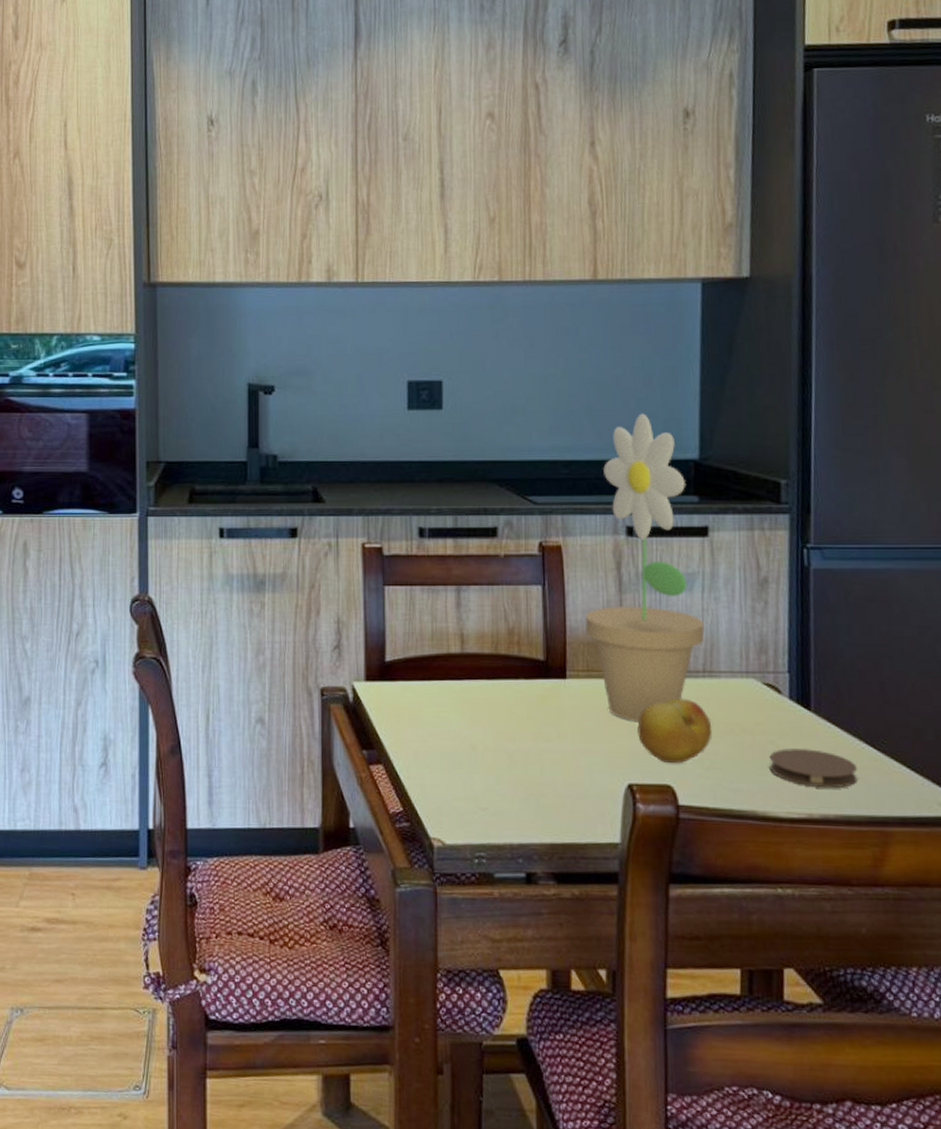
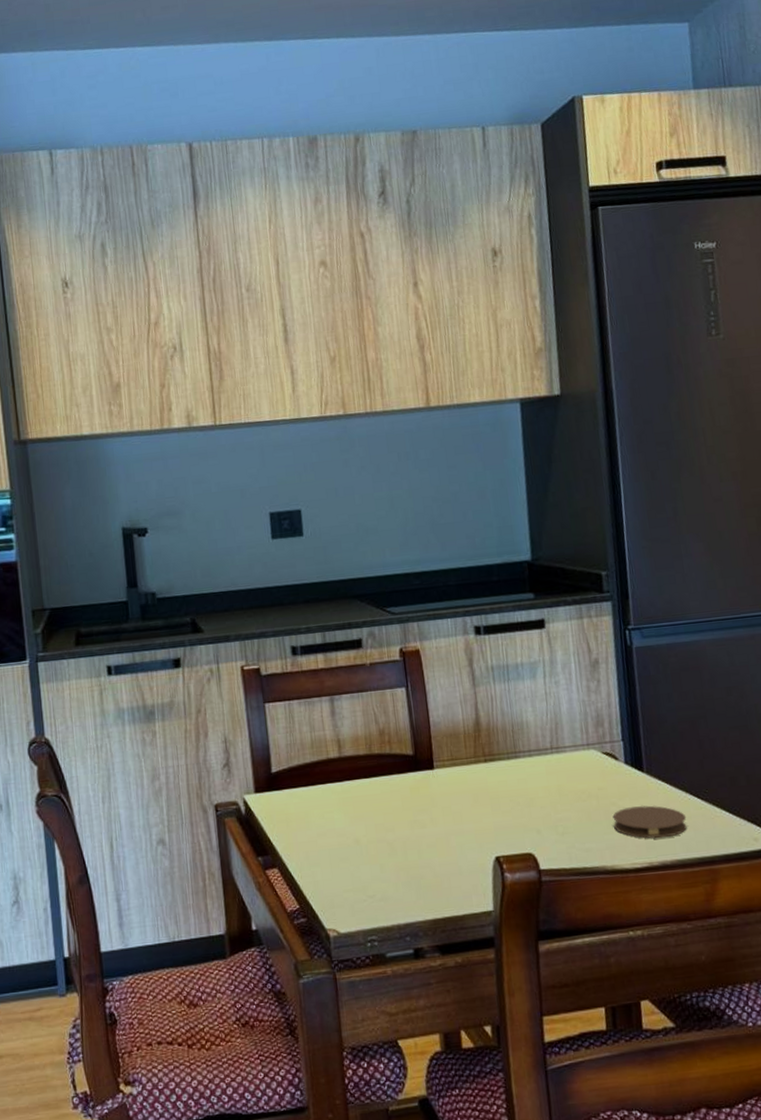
potted flower: present [585,413,705,723] -> none [445,523,550,801]
fruit: present [637,698,712,763] -> none [499,774,563,834]

